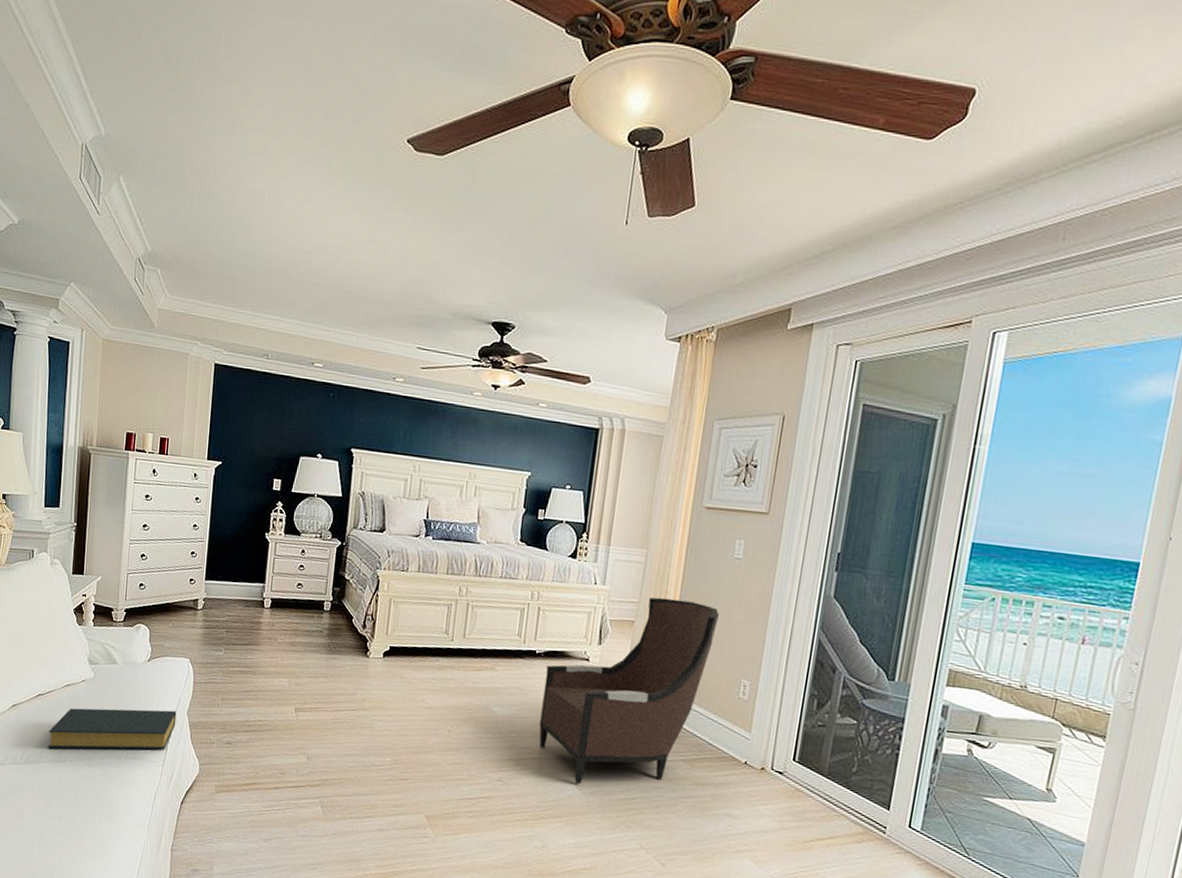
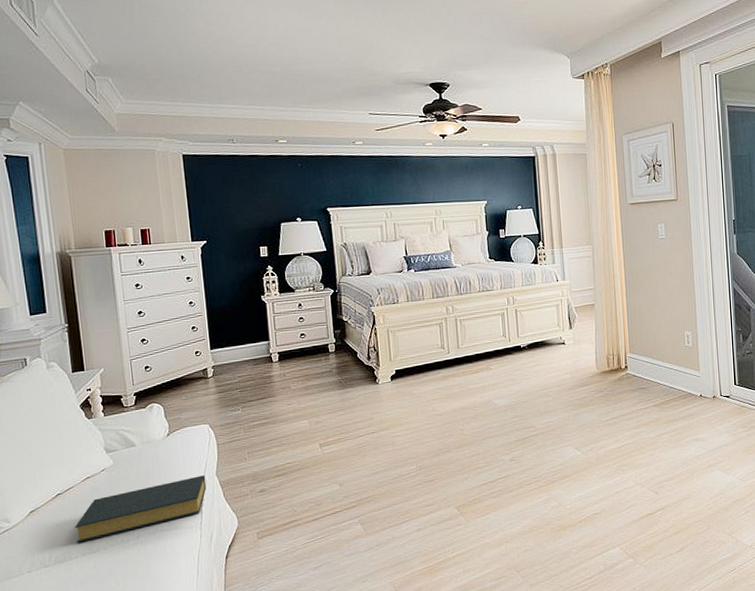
armchair: present [539,597,719,785] -> none [532,279,658,446]

